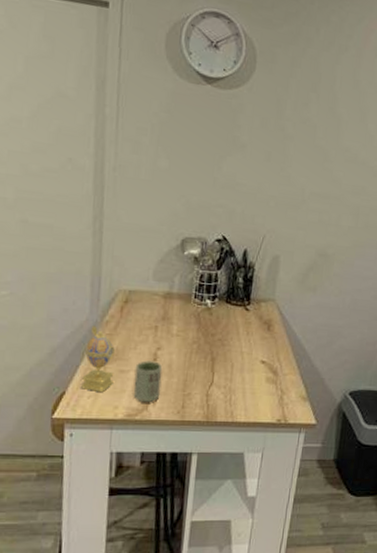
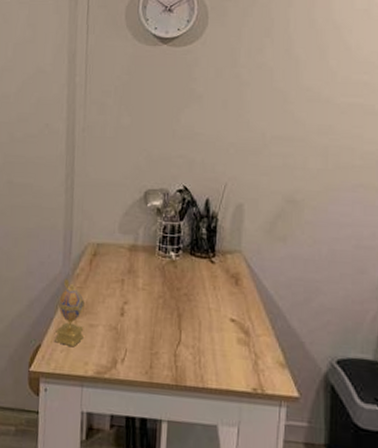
cup: present [133,361,163,402] -> none [102,315,130,360]

